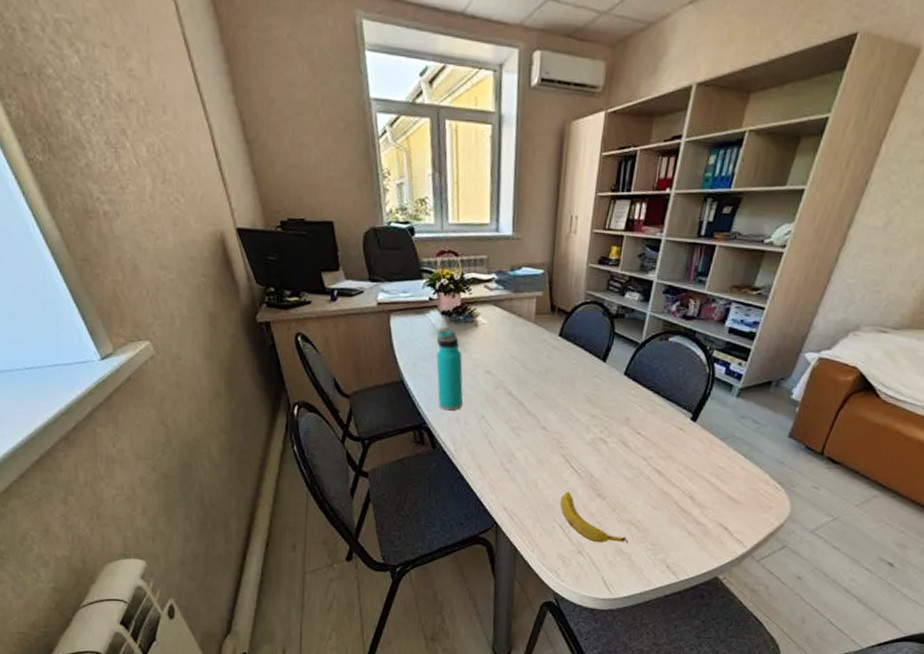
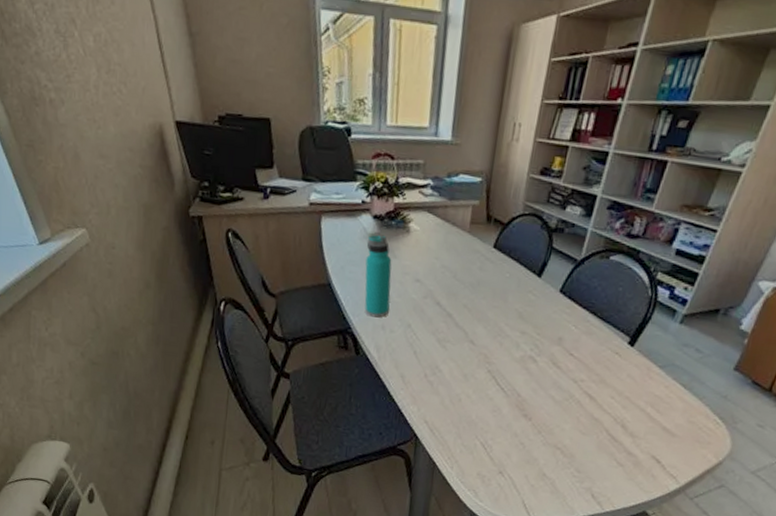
banana: present [560,492,628,544] -> none [483,409,553,468]

